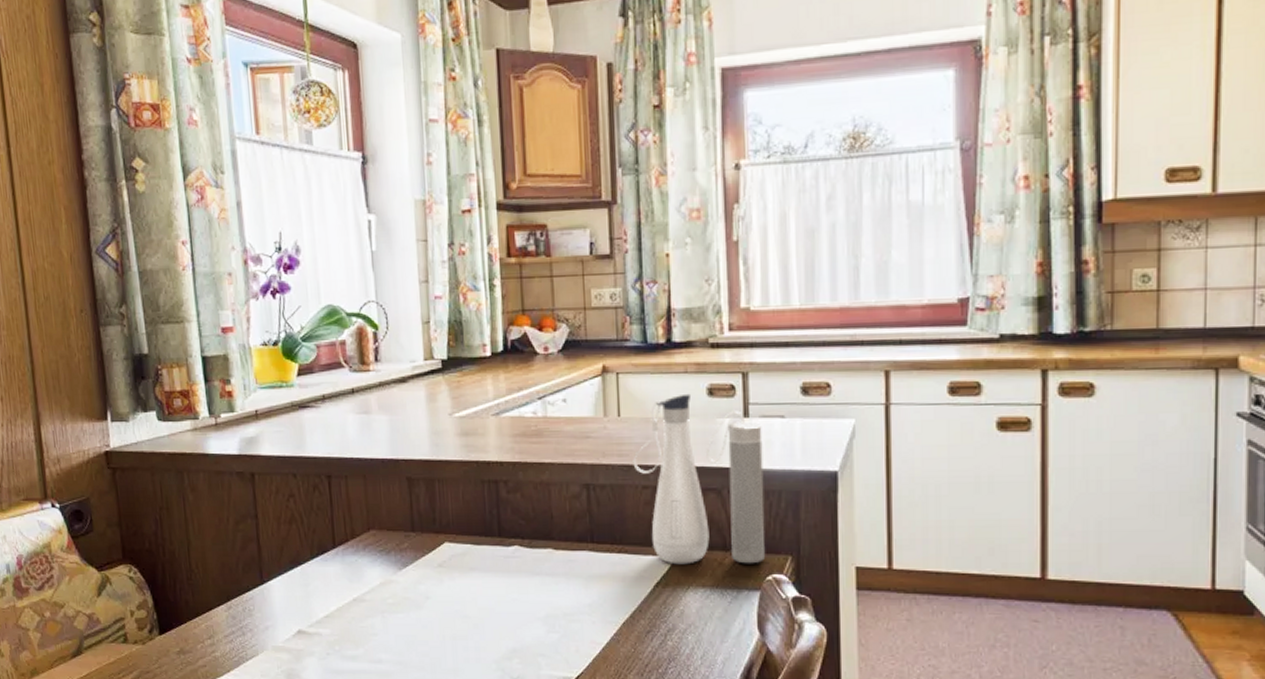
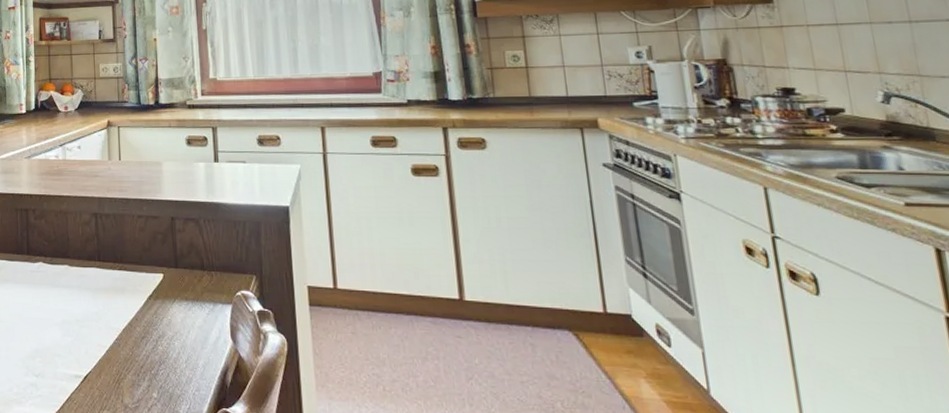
water bottle: present [633,393,765,565] -> none [130,143,234,282]

